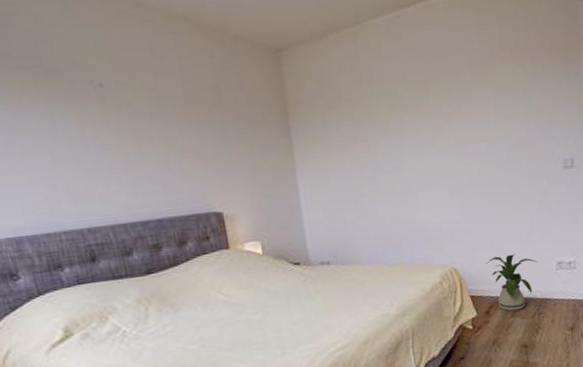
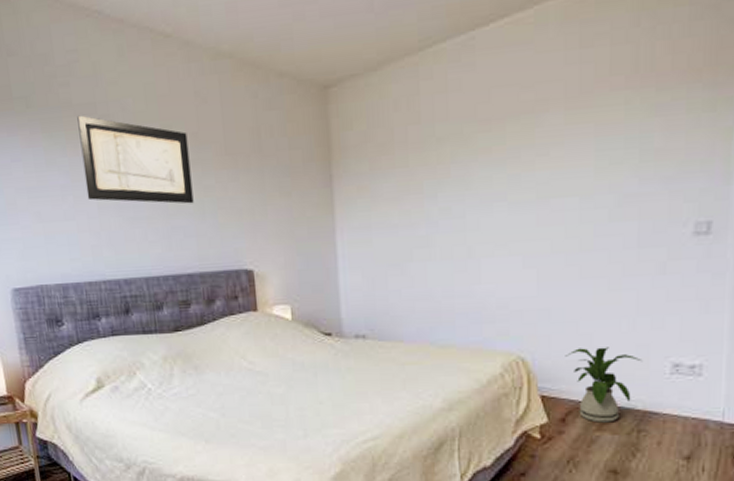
wall art: none [19,68,158,154] -> present [77,115,194,204]

